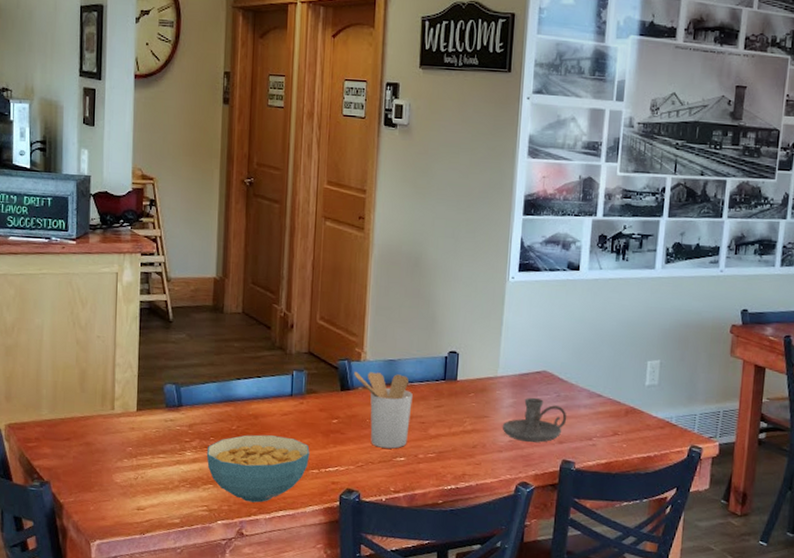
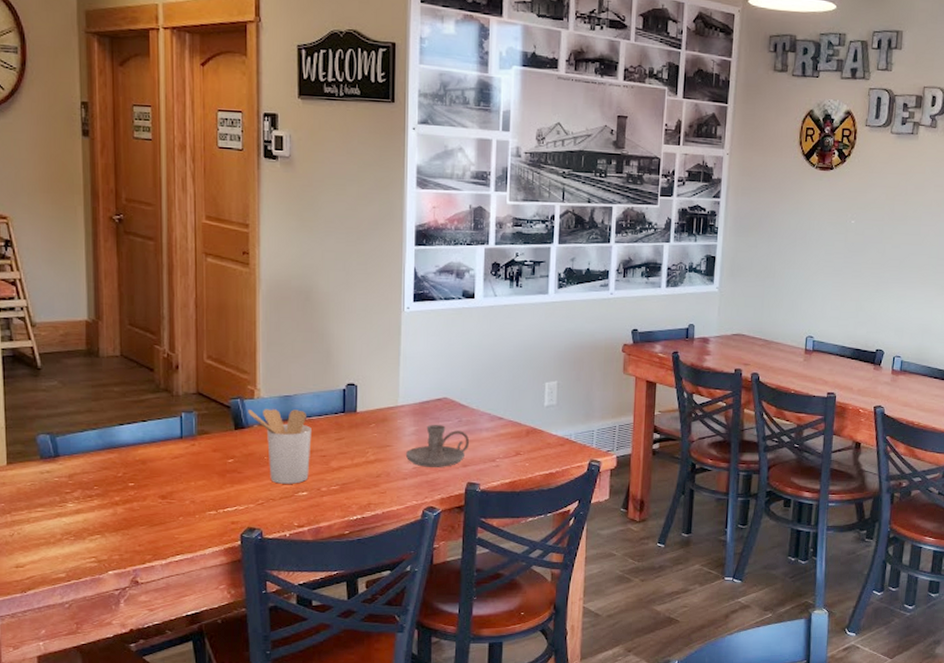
cereal bowl: present [206,434,310,503] -> none [90,480,205,549]

